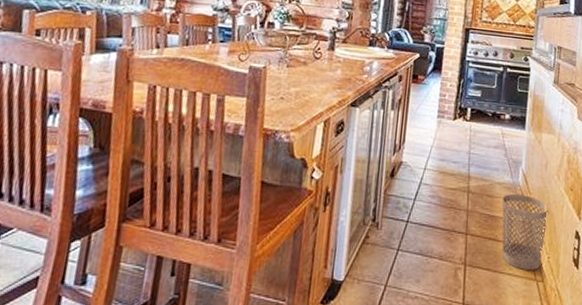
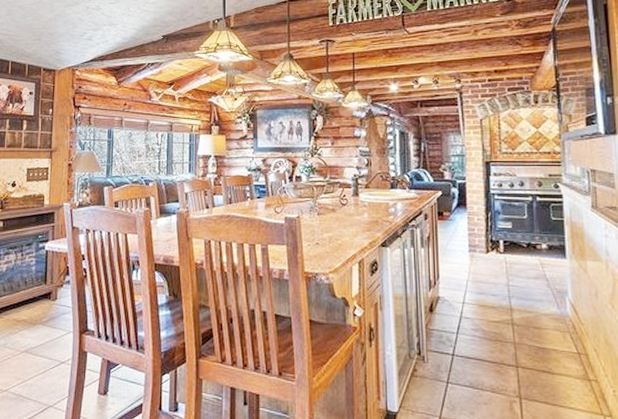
wastebasket: present [502,194,549,271] -> none [551,325,607,405]

